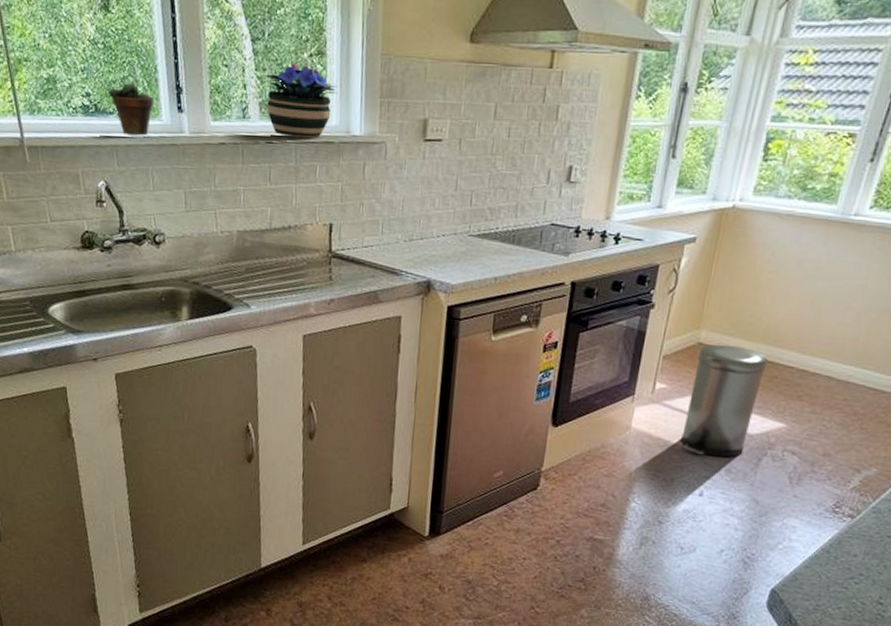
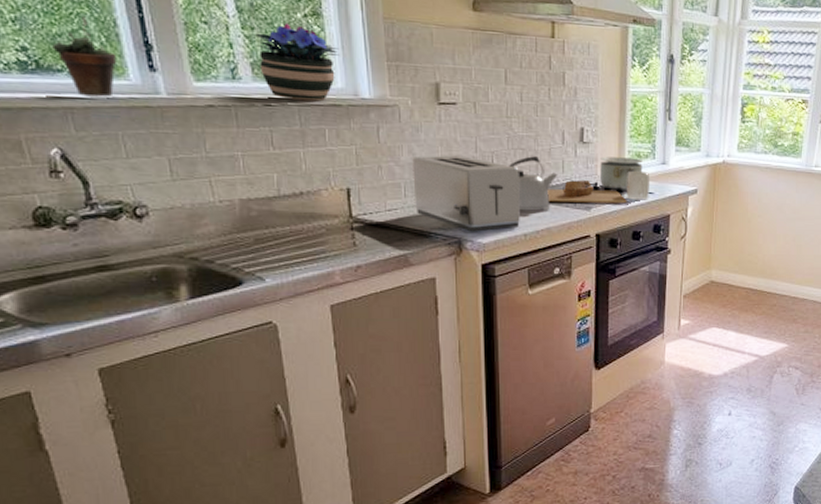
toaster: none [390,192,498,273] -> present [412,154,520,232]
kettle: none [488,196,538,255] -> present [509,156,558,211]
cutting board: none [523,222,611,251] -> present [547,180,627,204]
saucepan: none [583,198,636,237] -> present [600,157,644,192]
mug: none [611,215,641,248] -> present [627,171,650,200]
pedal bin: present [681,344,768,458] -> none [708,281,767,380]

